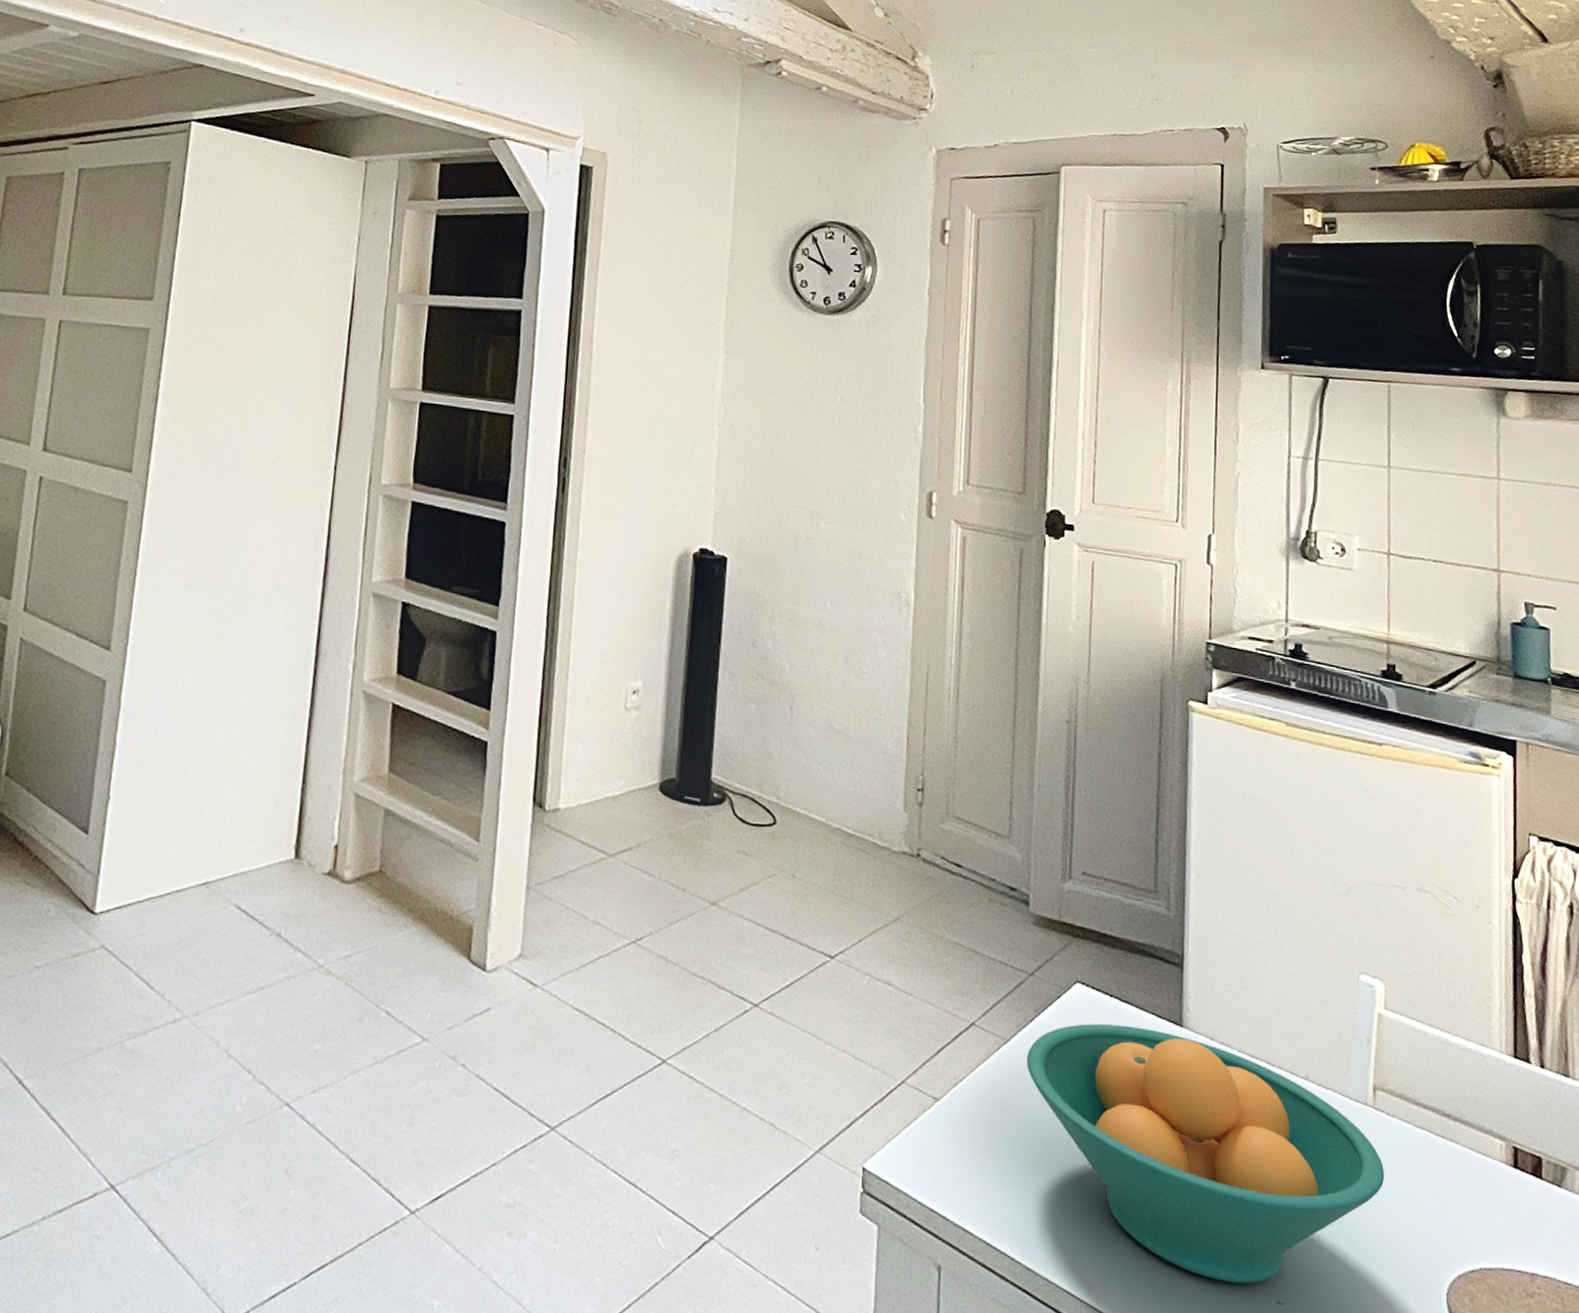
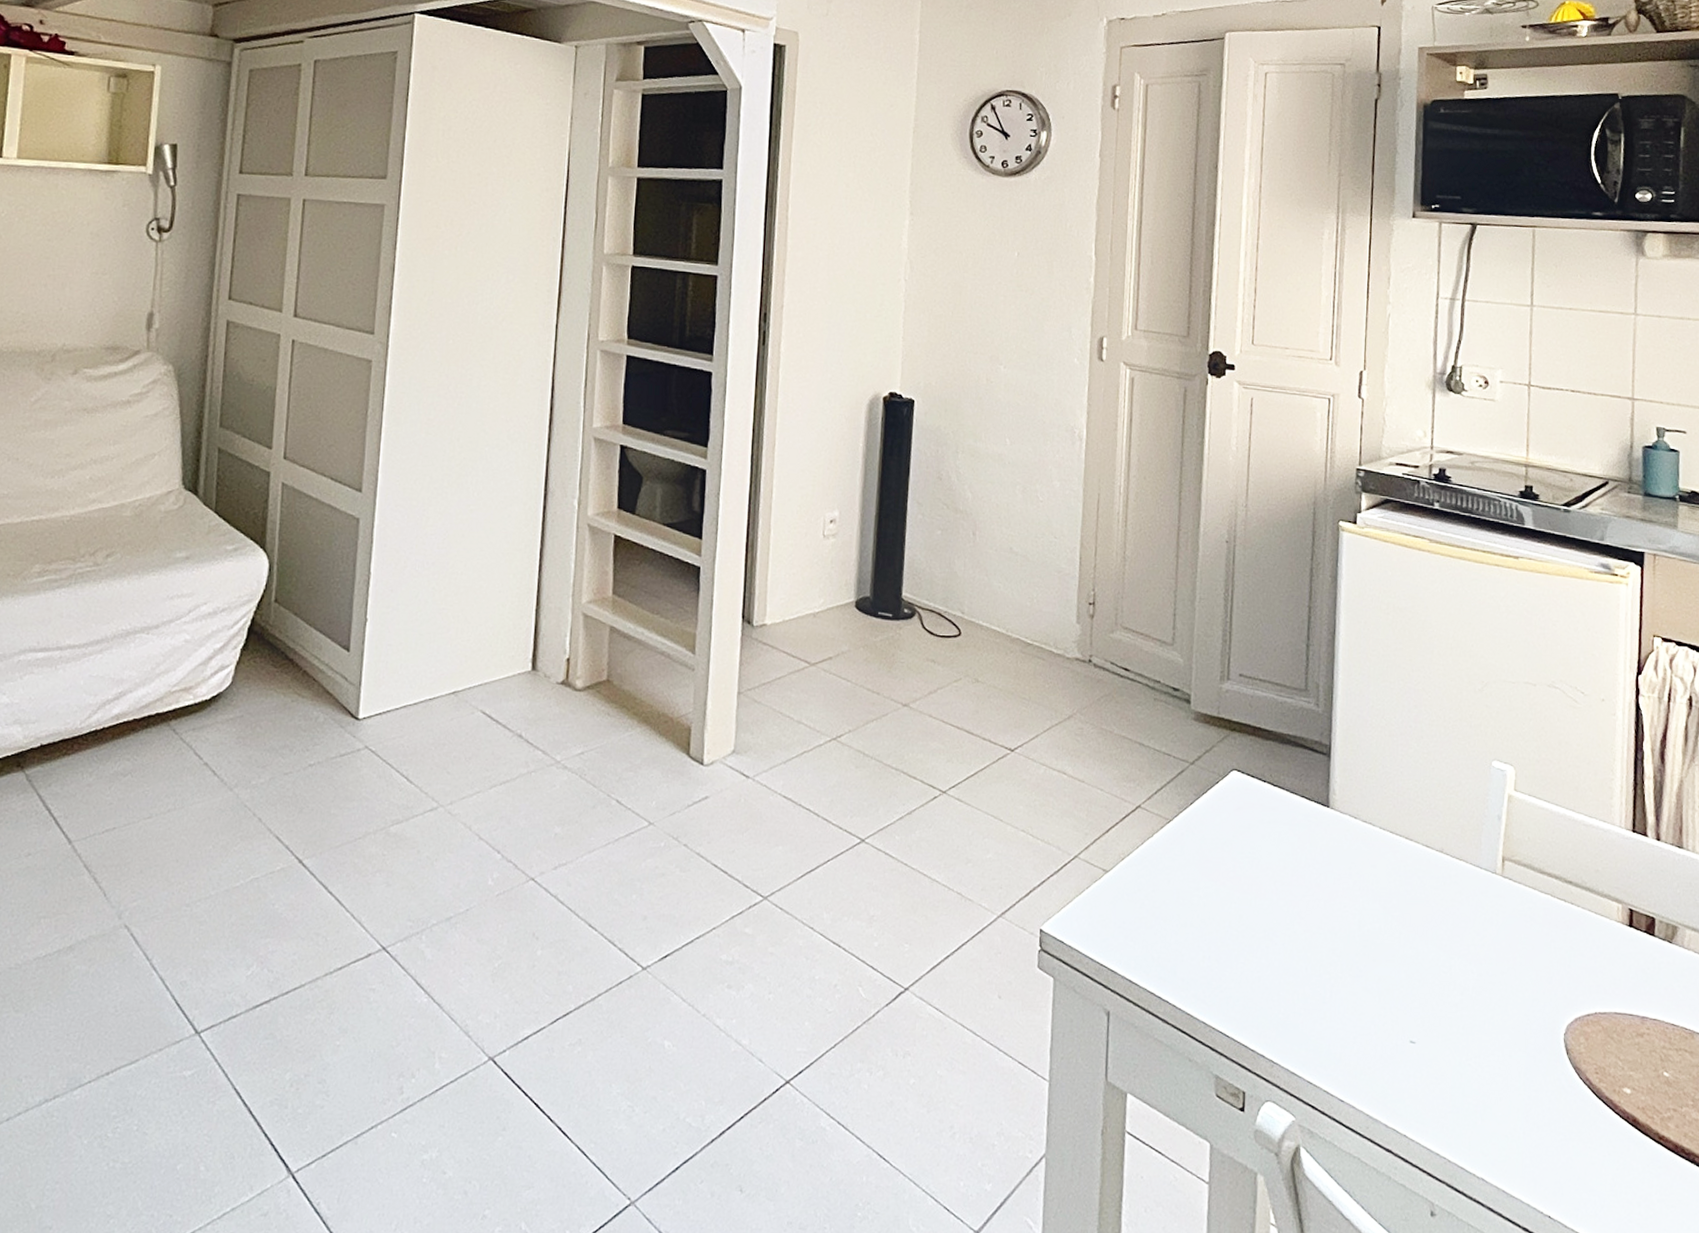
fruit bowl: present [1027,1024,1385,1283] -> none [1187,805,1511,1026]

